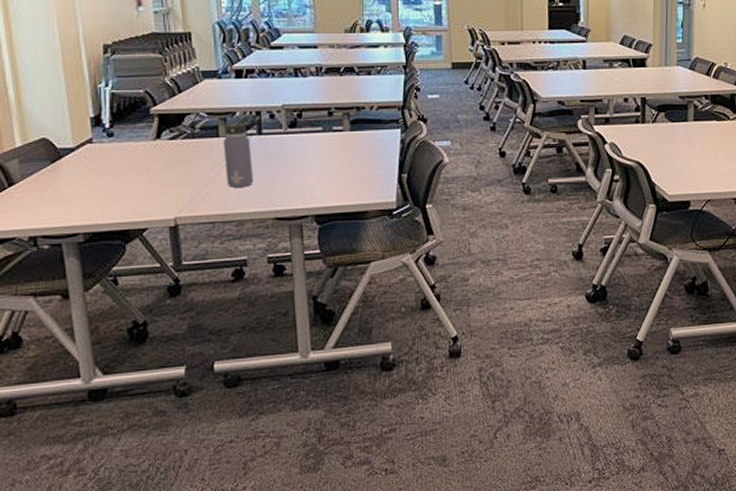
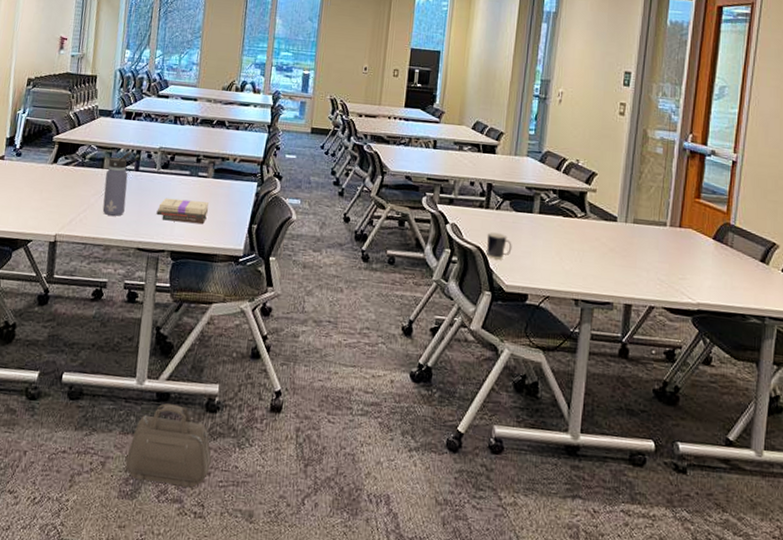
books: none [291,158,351,184] -> present [156,198,209,224]
handbag: none [302,370,396,452] -> present [125,403,212,488]
mug: none [646,146,671,172] -> present [486,232,512,260]

